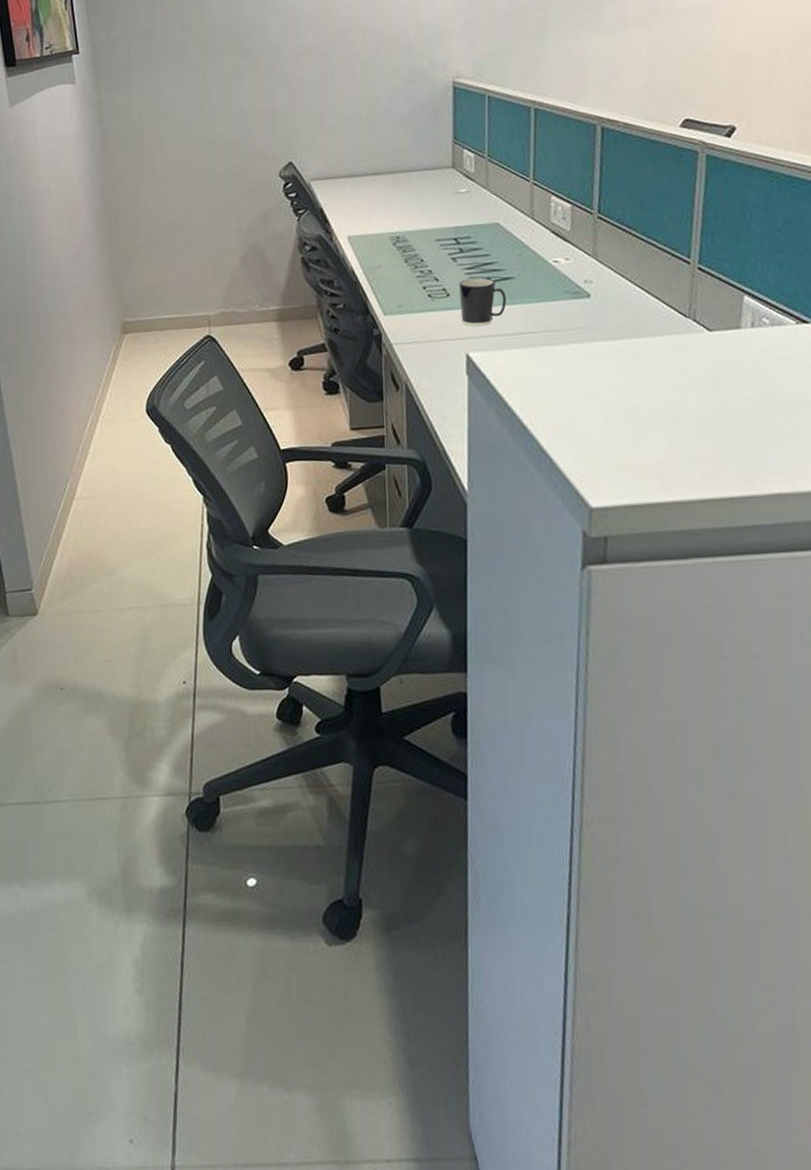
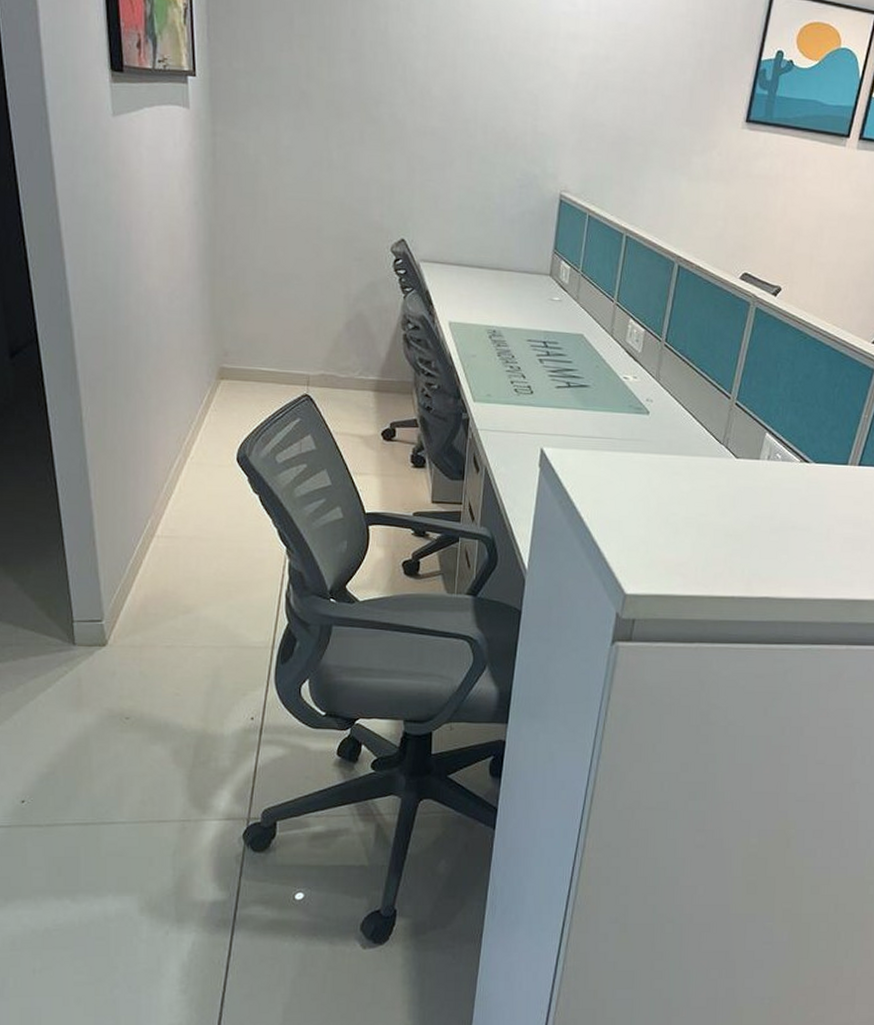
mug: present [459,278,507,327] -> none [540,380,581,426]

